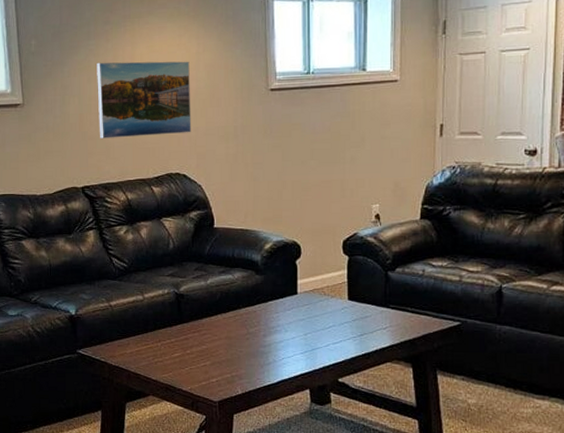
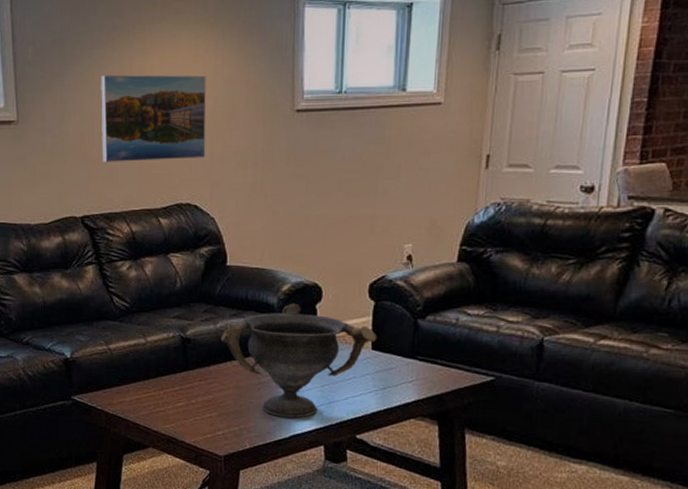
decorative bowl: none [211,260,353,365] -> present [220,303,377,419]

